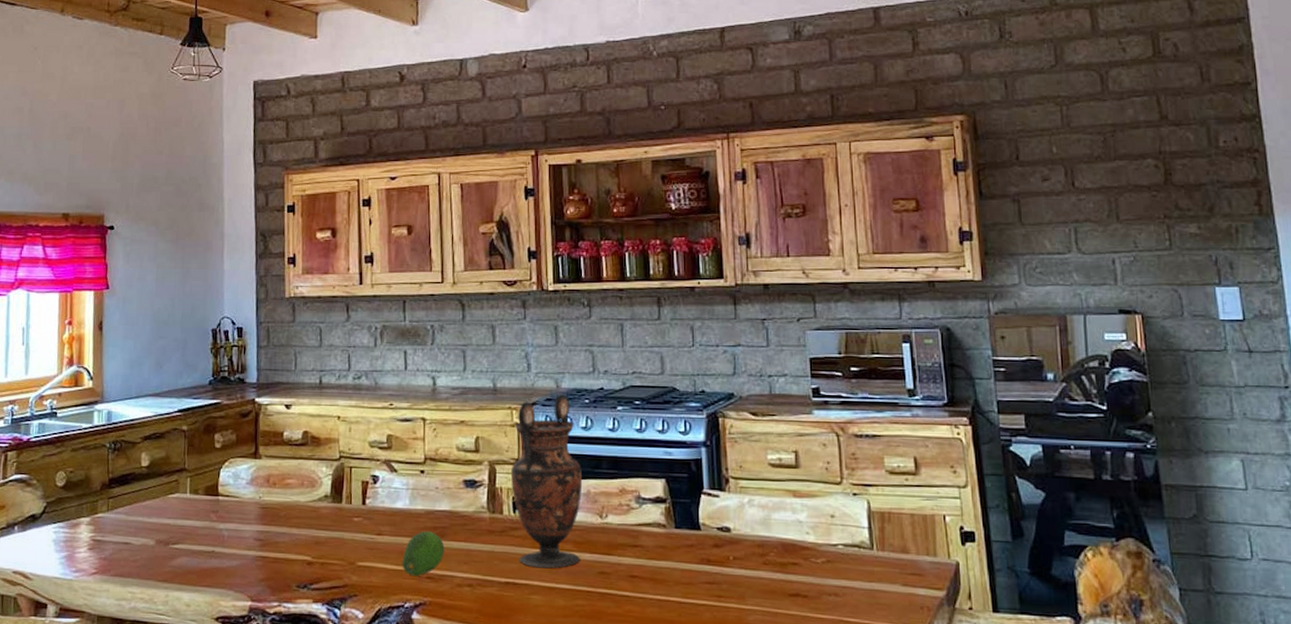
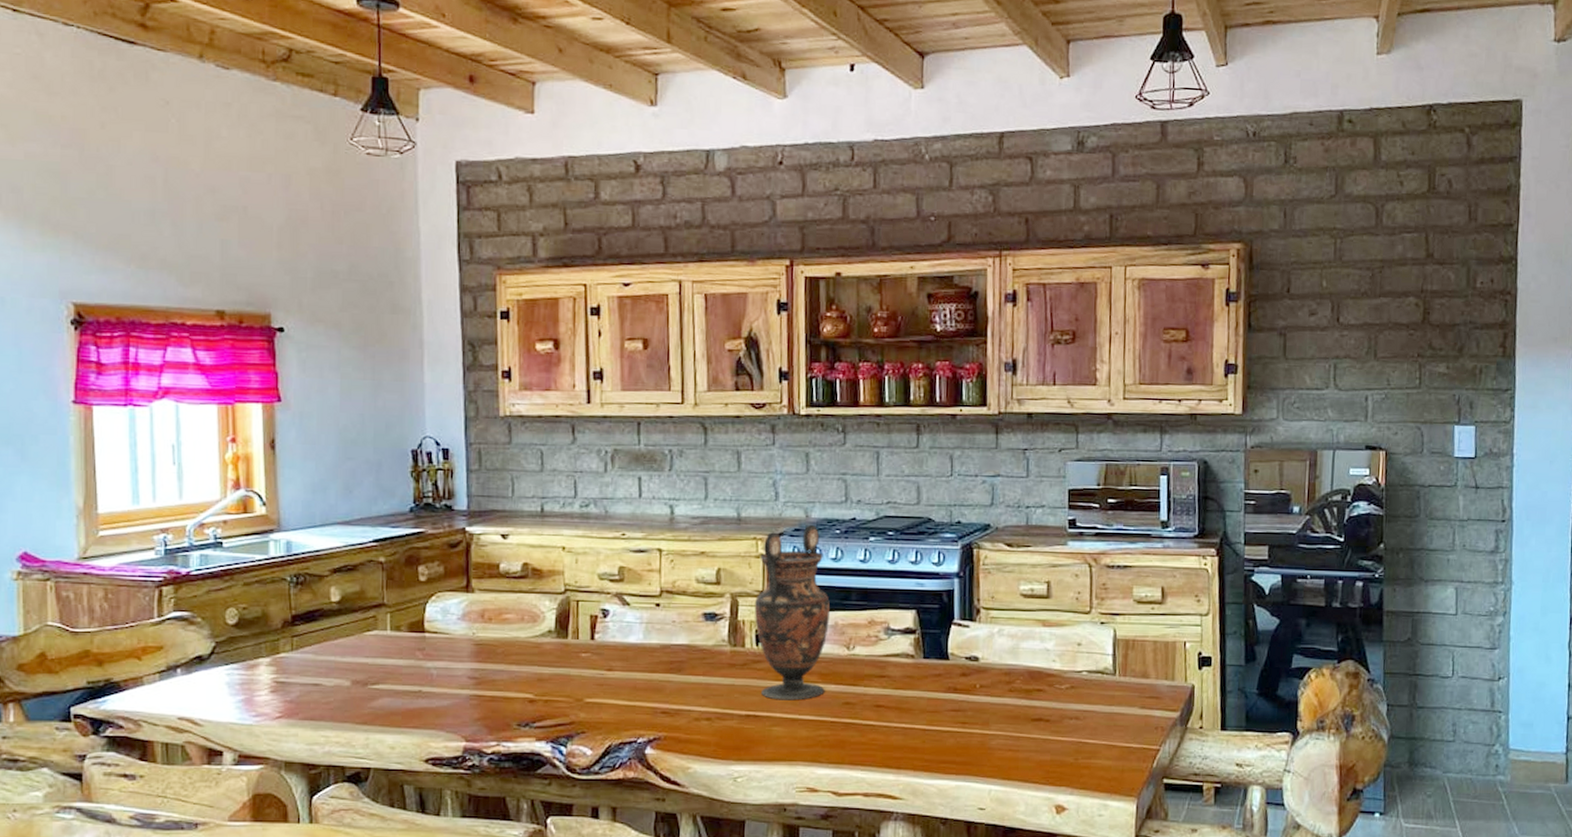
fruit: present [402,531,445,577] -> none [635,666,682,712]

